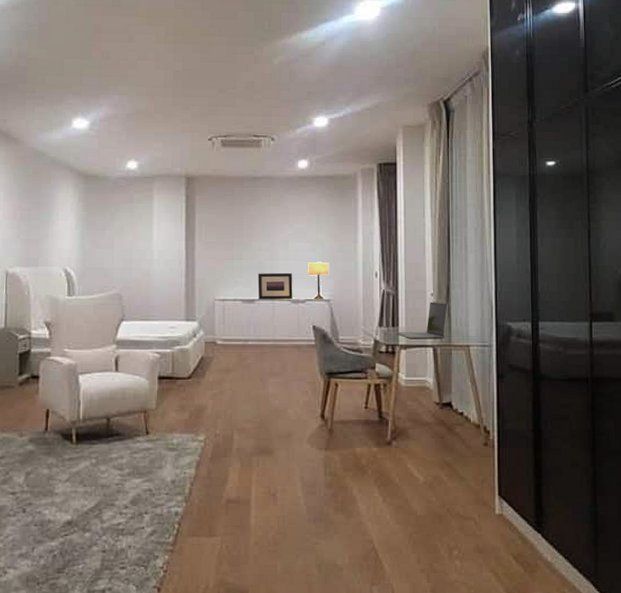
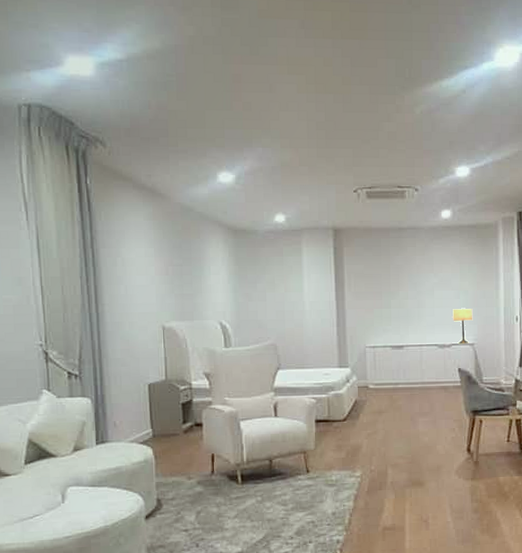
picture frame: present [258,273,293,300] -> none [405,320,439,345]

